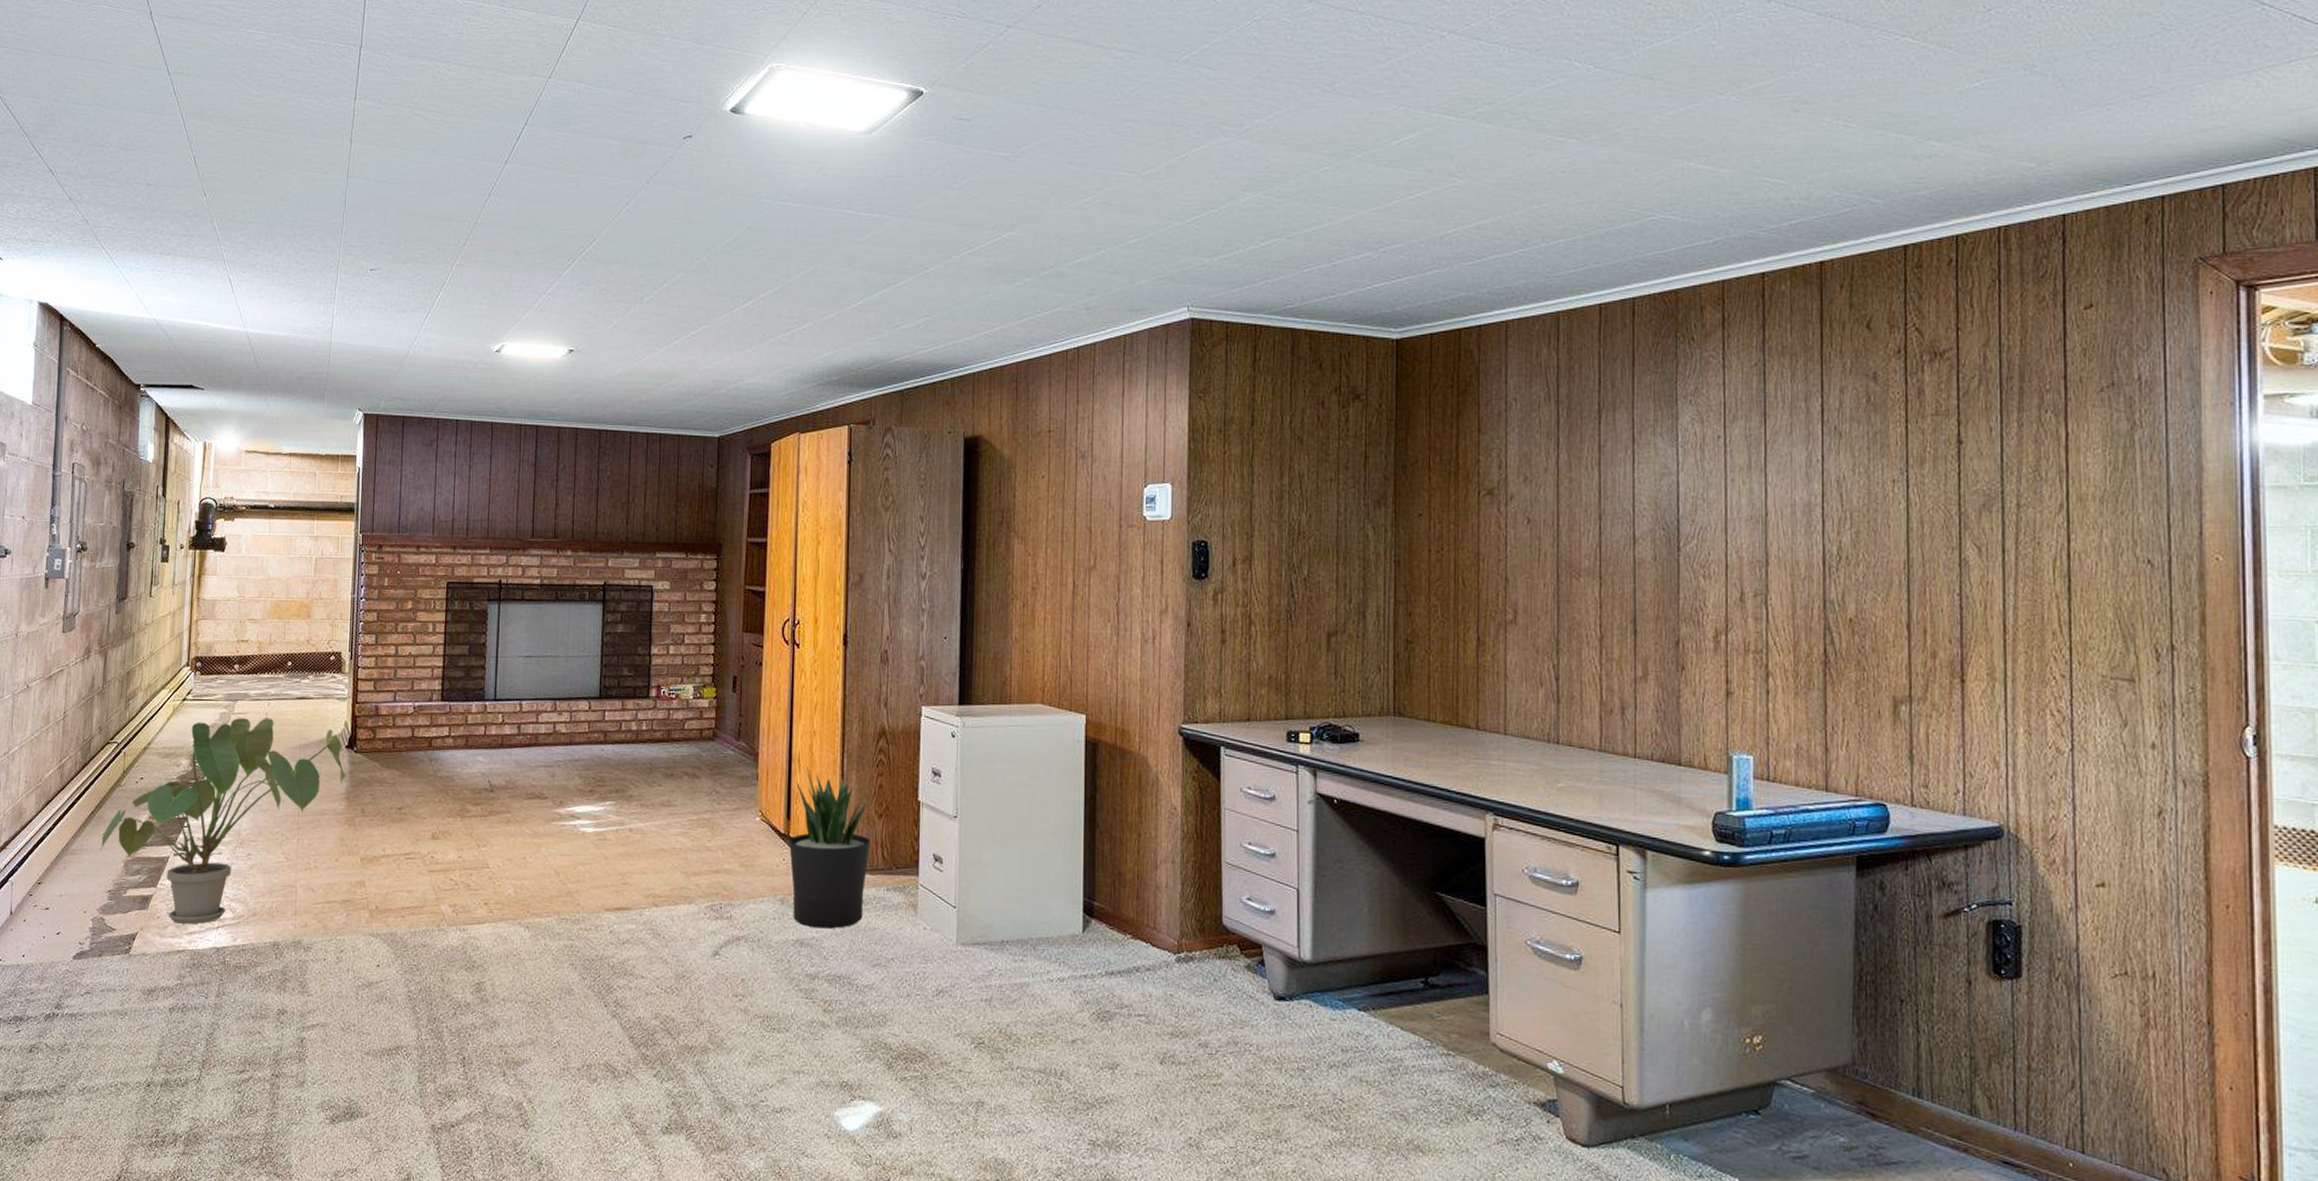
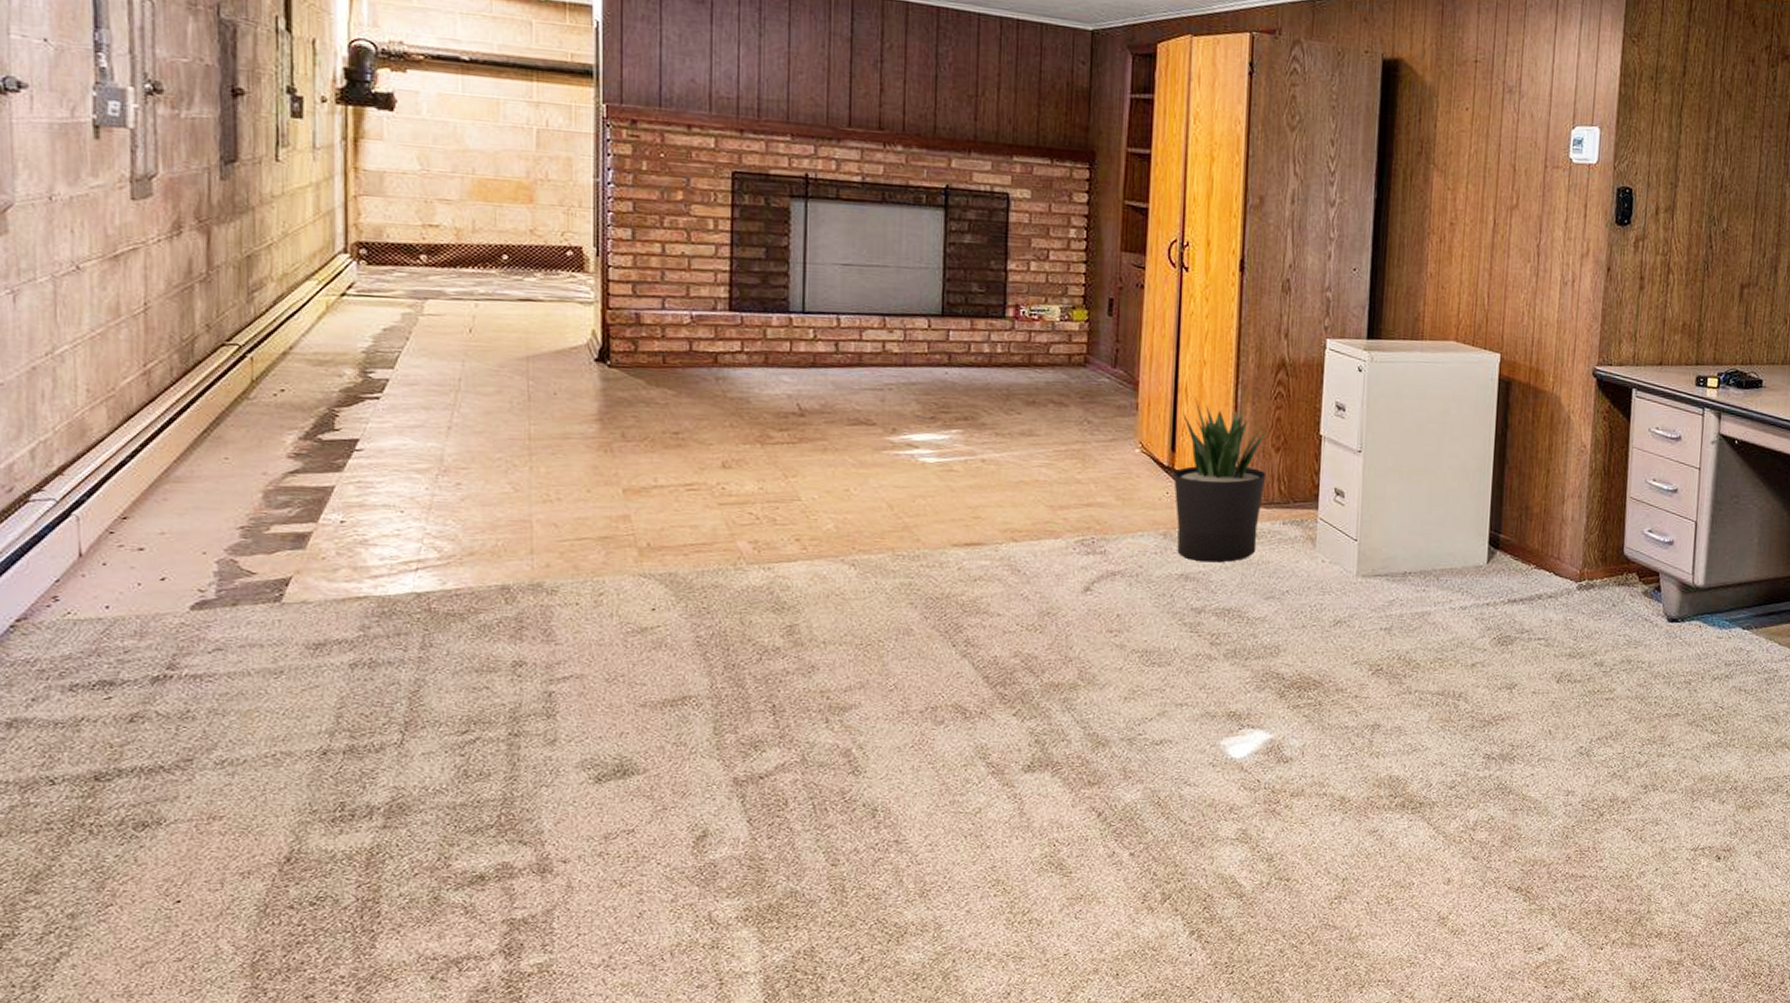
house plant: present [99,718,346,924] -> none [221,320,597,566]

